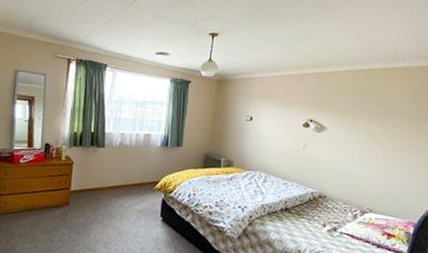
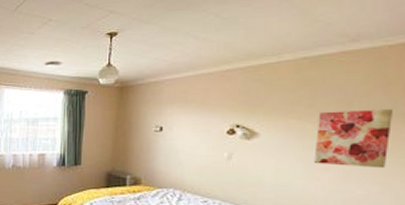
wall art: none [367,113,420,162] -> present [314,109,392,169]

